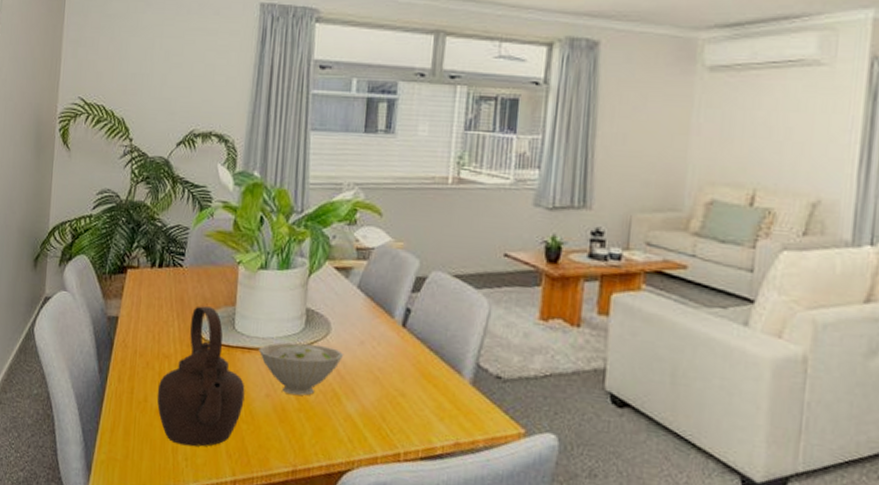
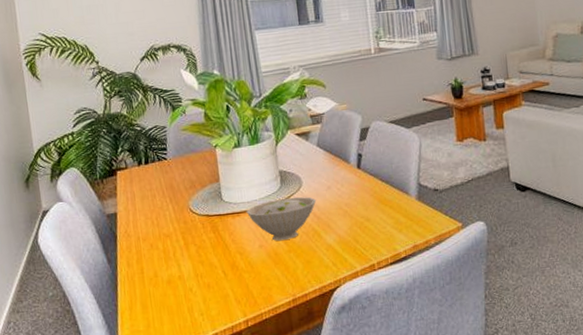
teapot: present [156,306,245,447] -> none [164,187,243,304]

